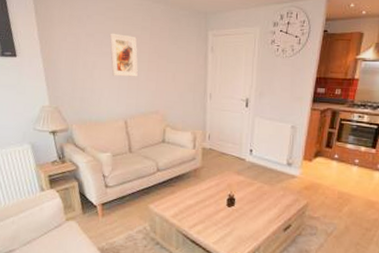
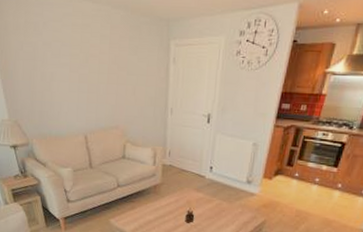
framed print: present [109,33,138,77] -> none [67,42,97,90]

